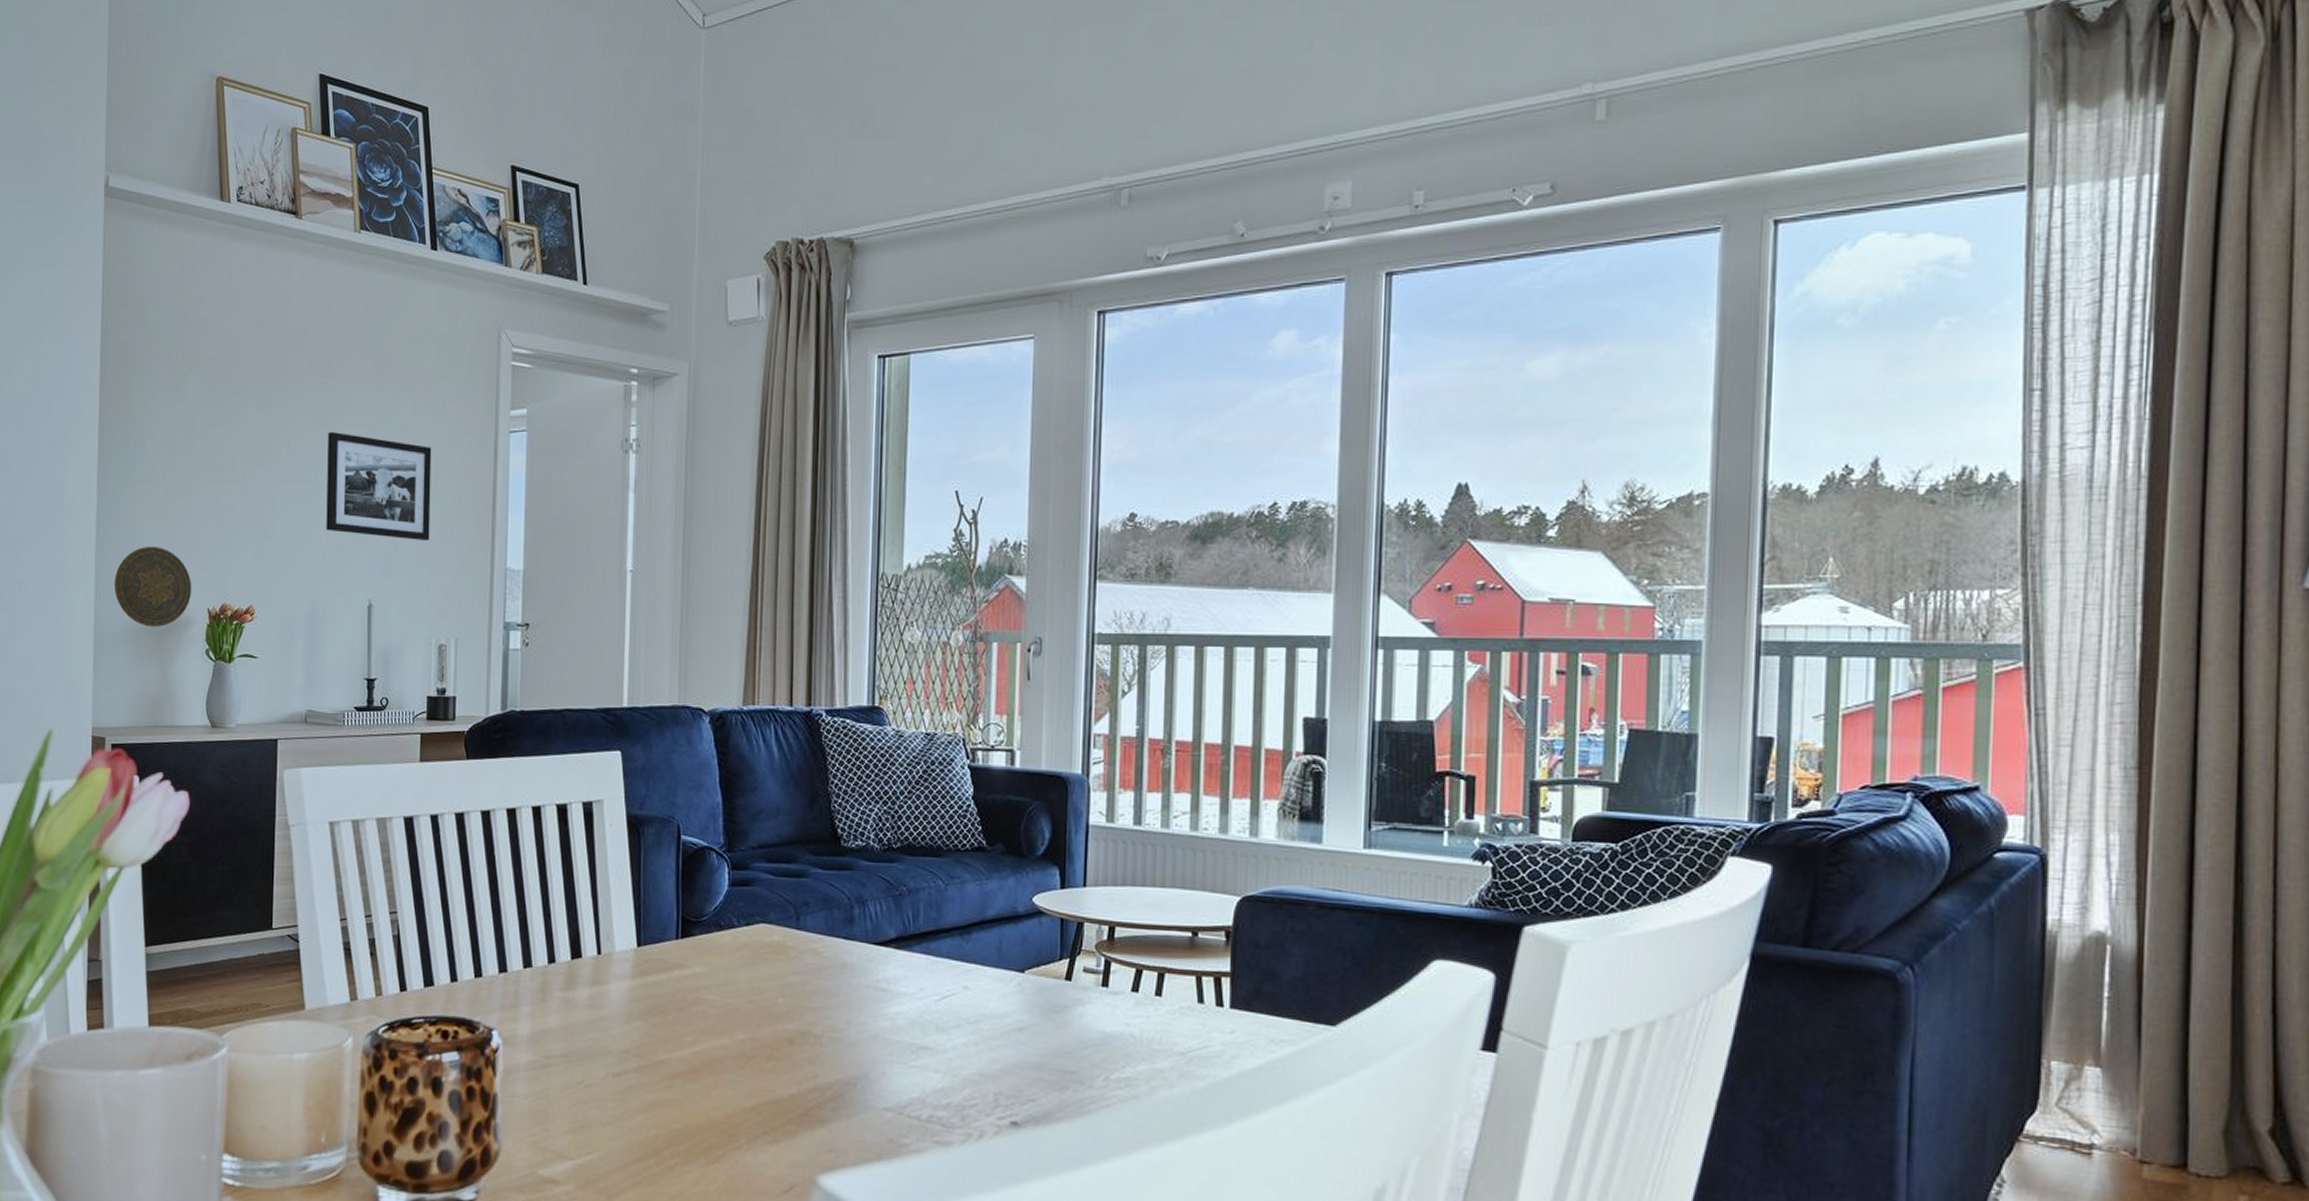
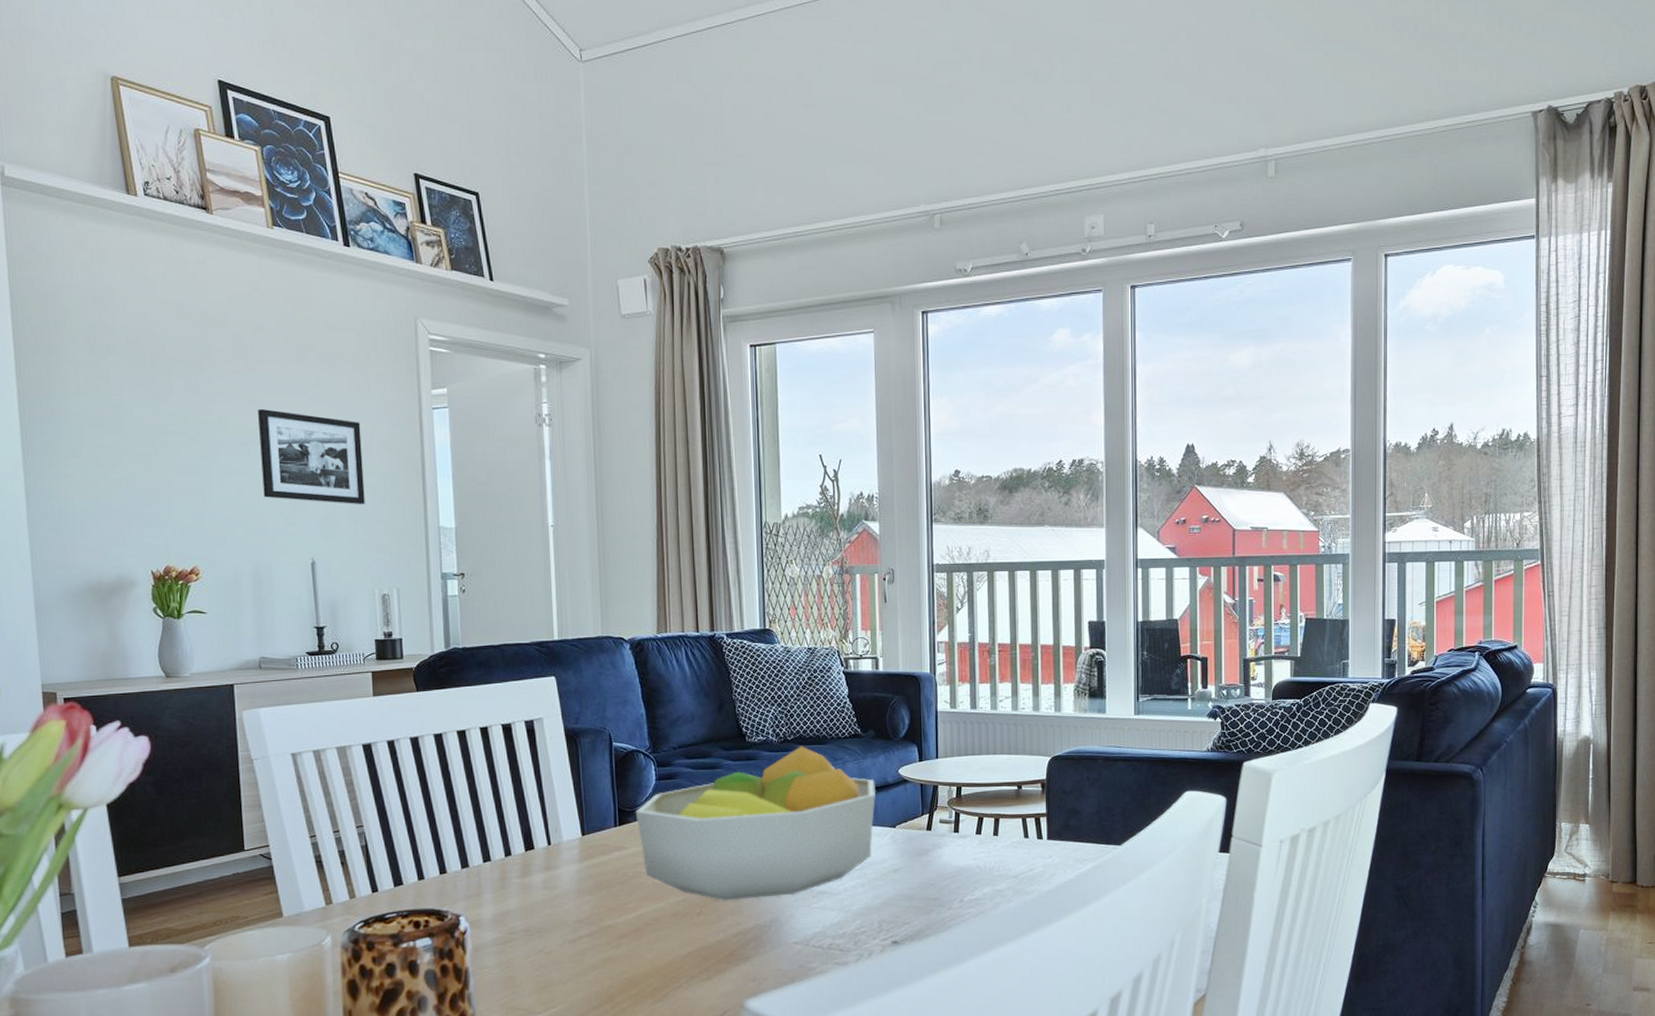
decorative plate: present [114,546,192,627] -> none [50,515,134,589]
fruit bowl: none [701,857,1001,1047] -> present [635,746,876,901]

